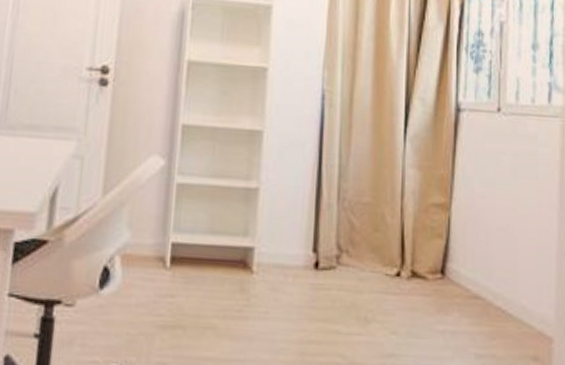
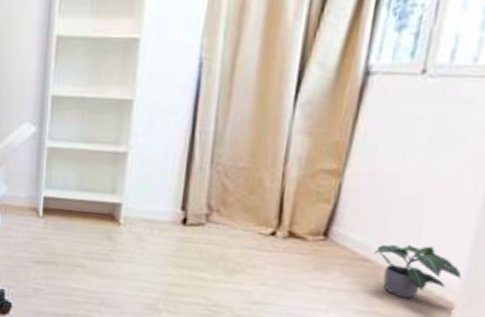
potted plant: none [484,278,554,337] -> present [374,244,462,299]

